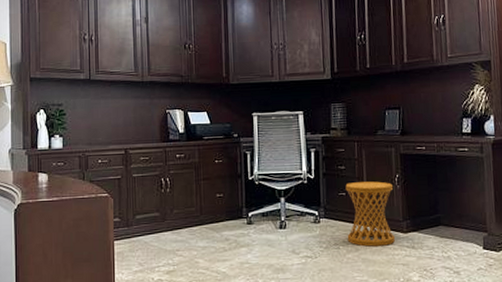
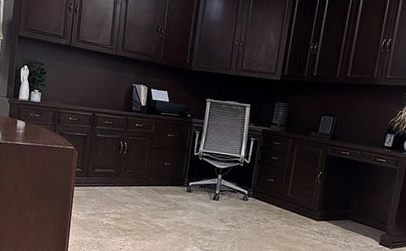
side table: present [345,181,395,247] -> none [268,172,316,229]

